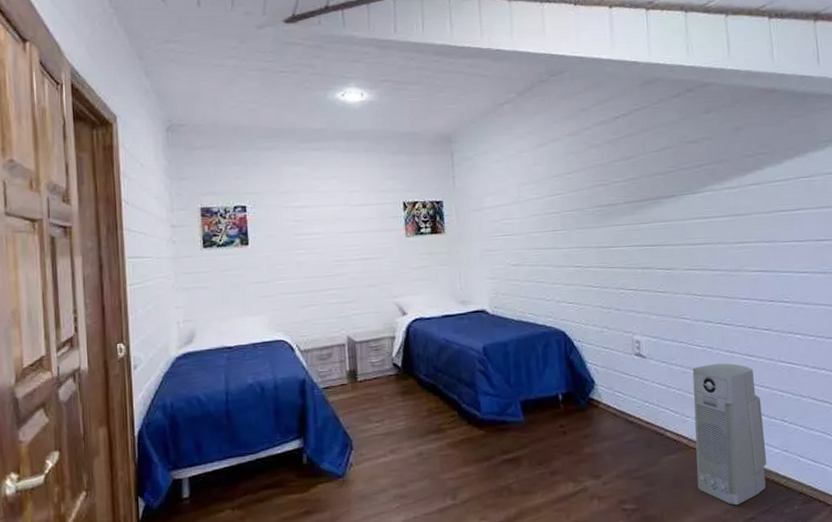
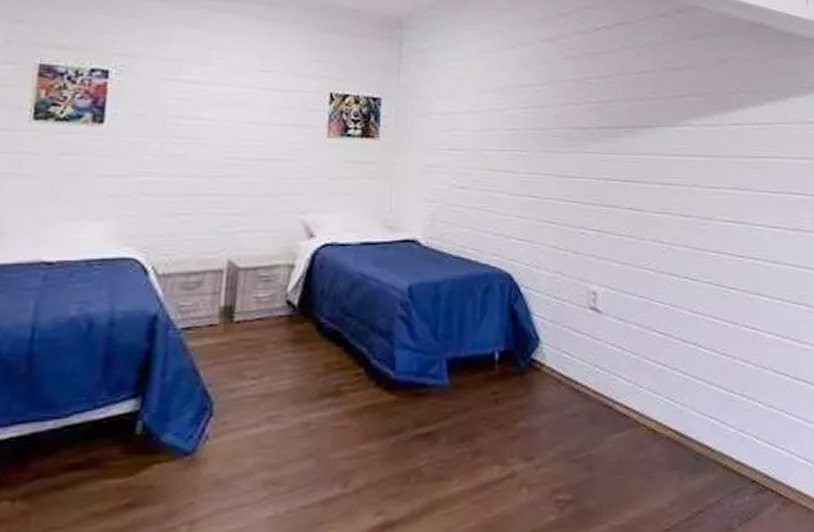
air purifier: present [692,363,767,506] -> none [644,324,722,496]

